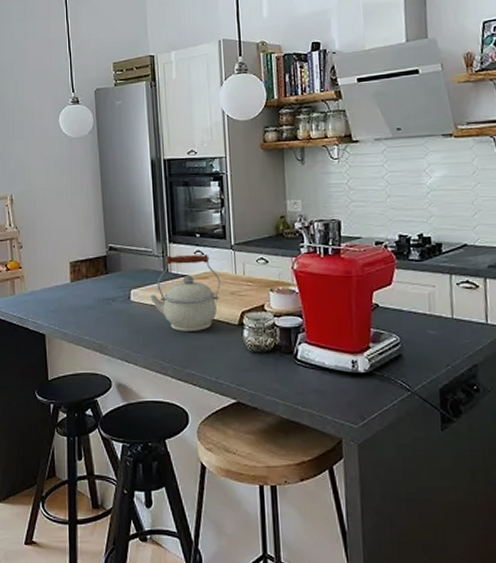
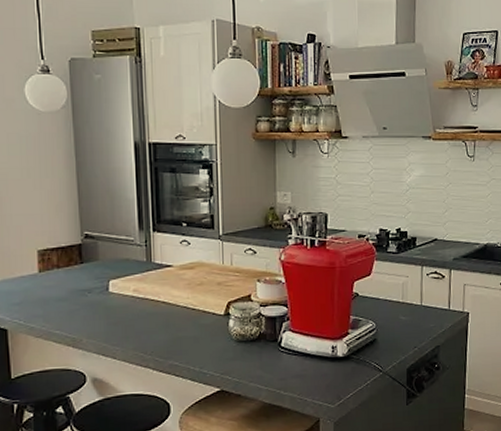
kettle: present [150,255,221,331] -> none [130,244,207,323]

